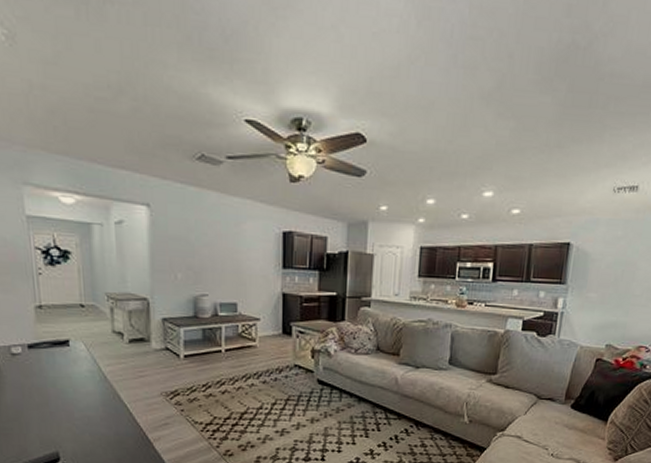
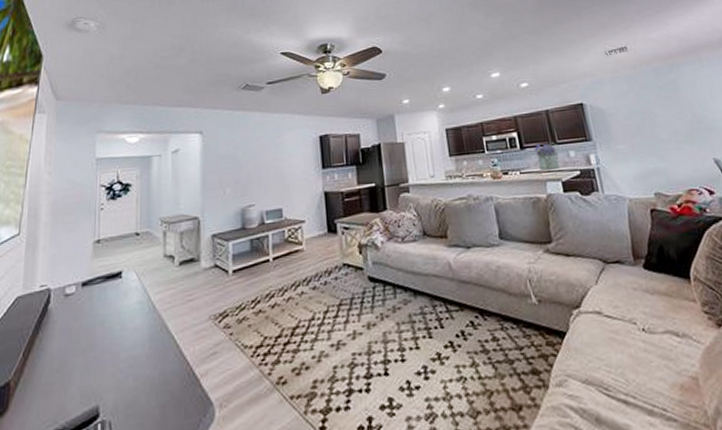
flower bouquet: none [500,279,530,309] -> present [533,142,561,173]

